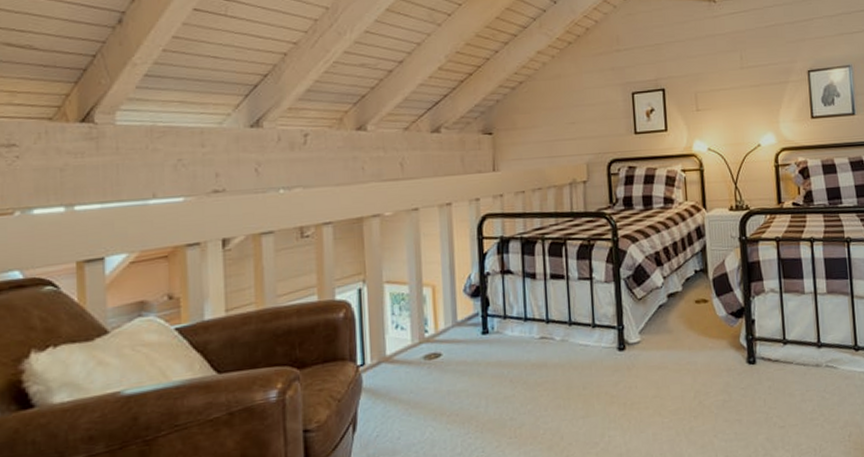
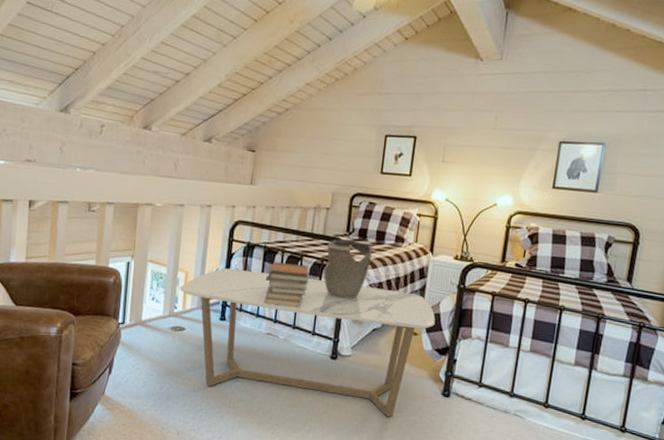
coffee table: none [427,256,724,419] -> present [179,268,436,418]
book stack: none [529,249,579,304] -> present [264,262,310,308]
decorative bowl: none [590,211,644,279] -> present [323,239,375,299]

